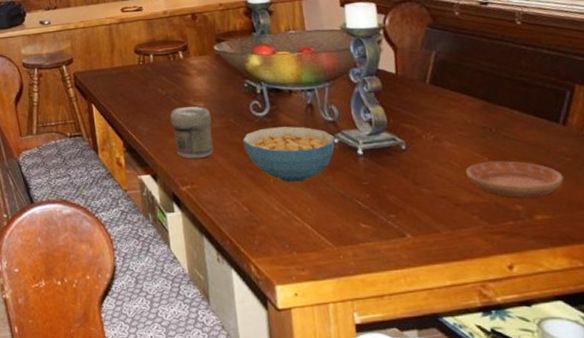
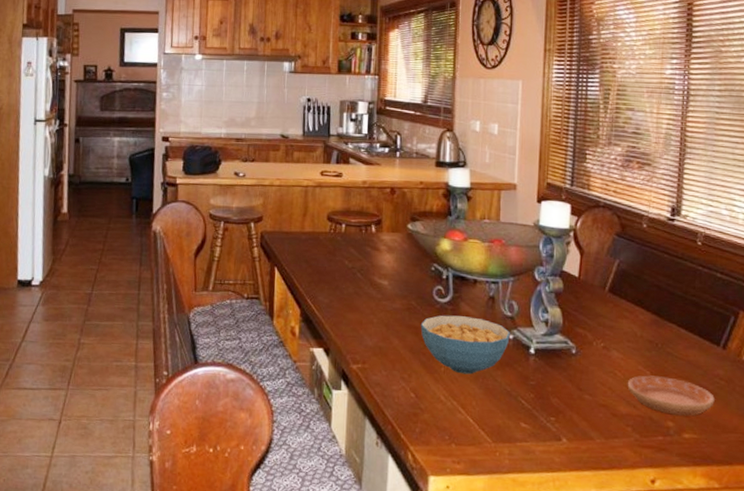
jar: present [170,106,213,159] -> none [353,283,393,338]

